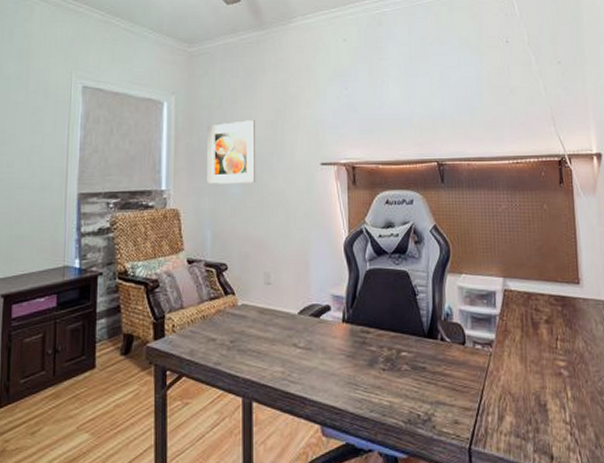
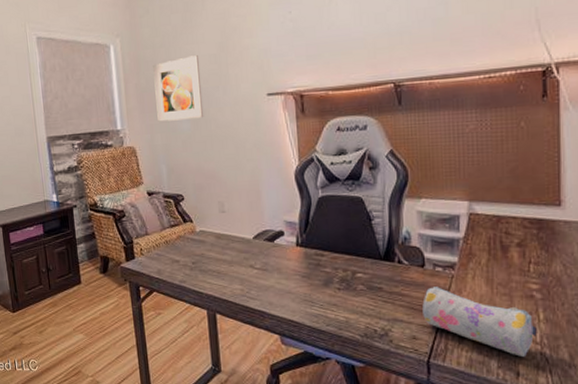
pencil case: none [464,365,567,439] -> present [422,287,537,357]

